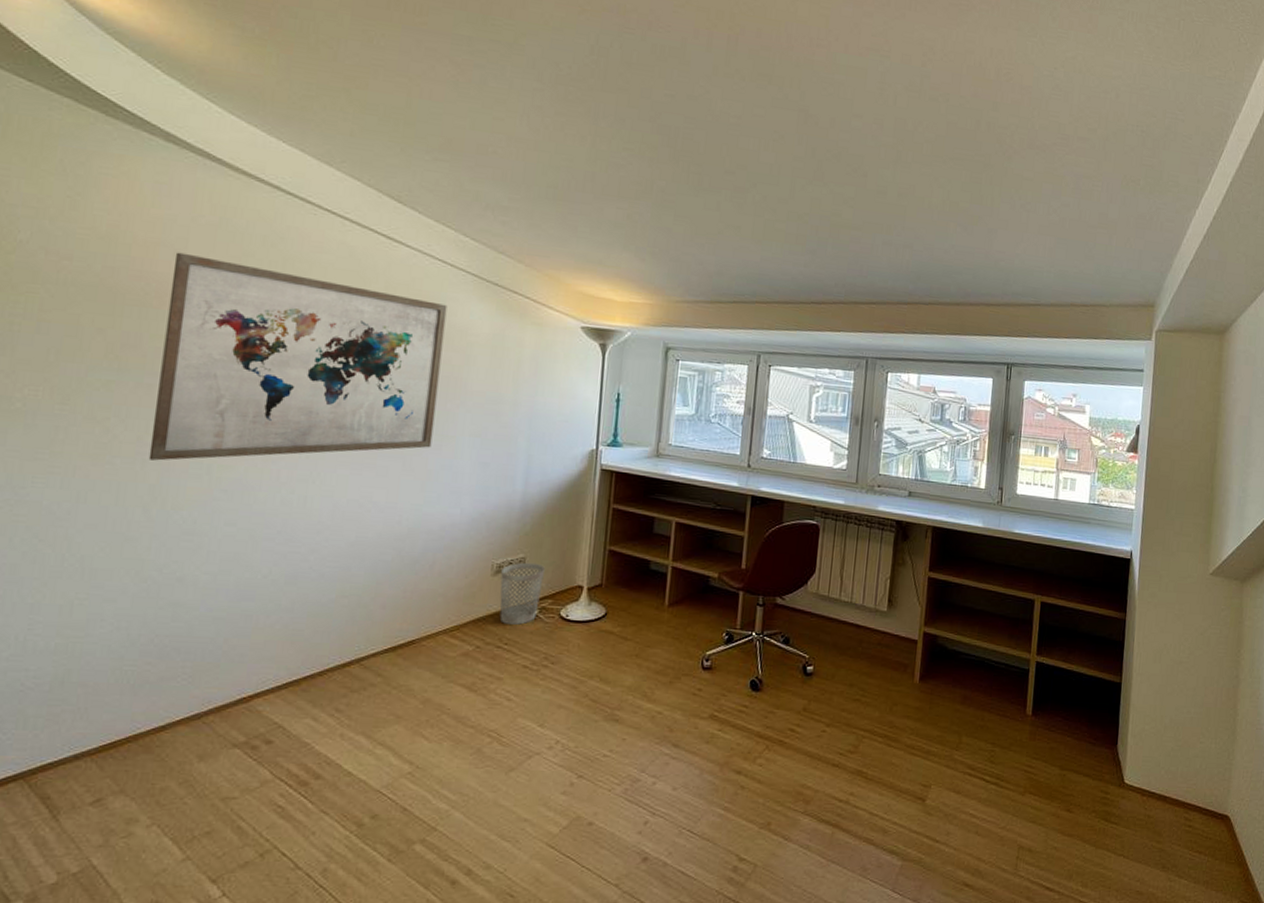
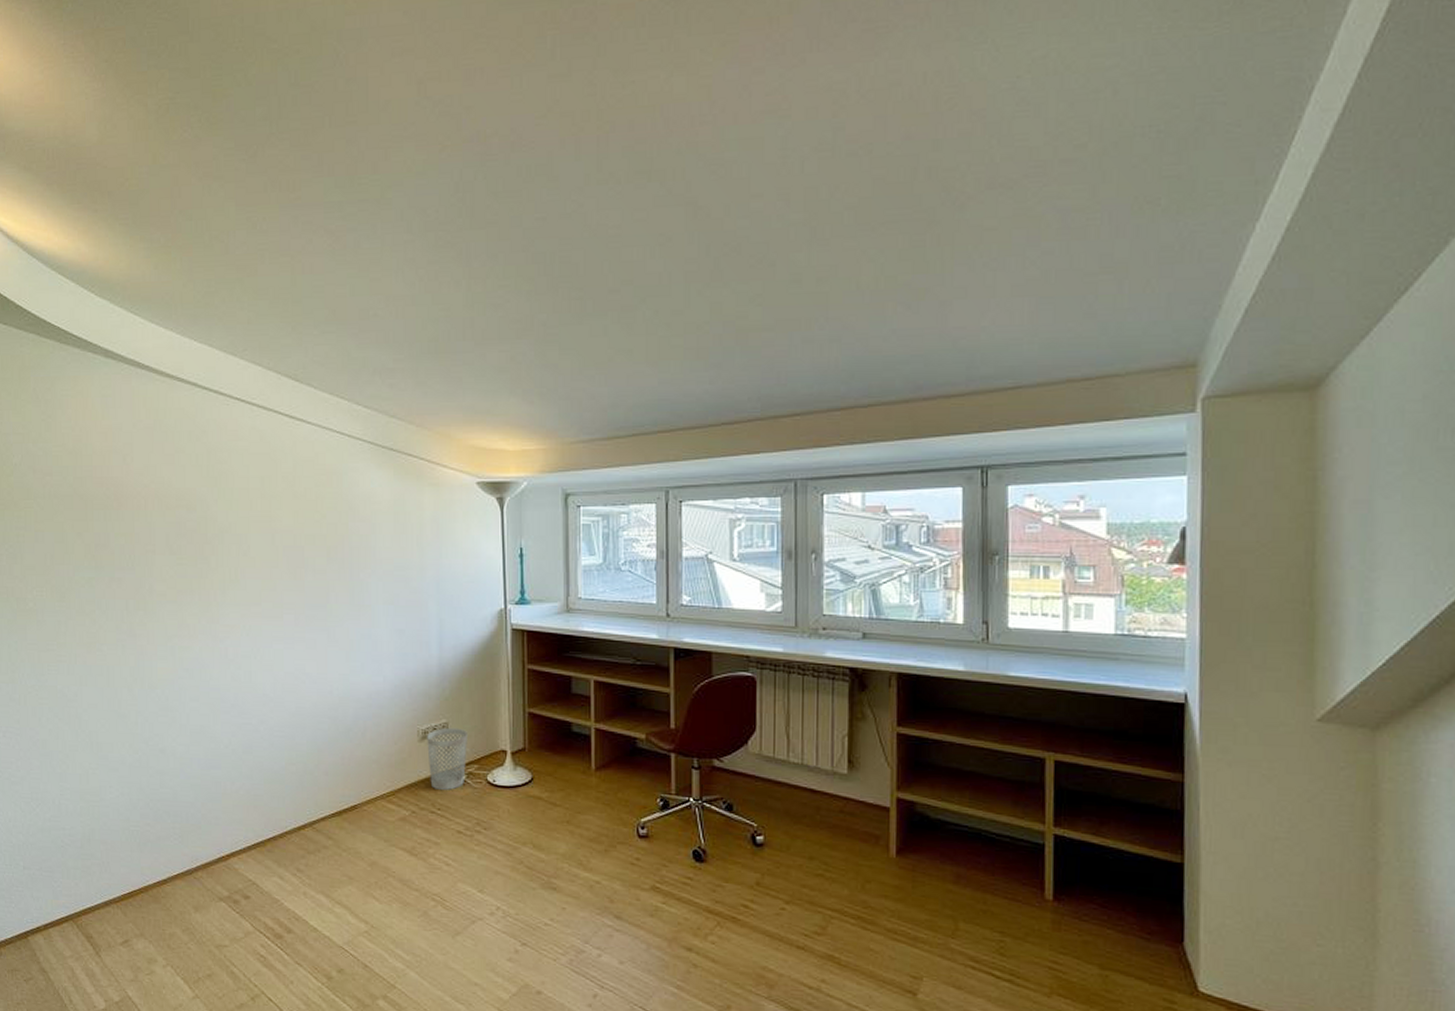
wall art: present [148,252,447,461] -> none [124,457,351,646]

